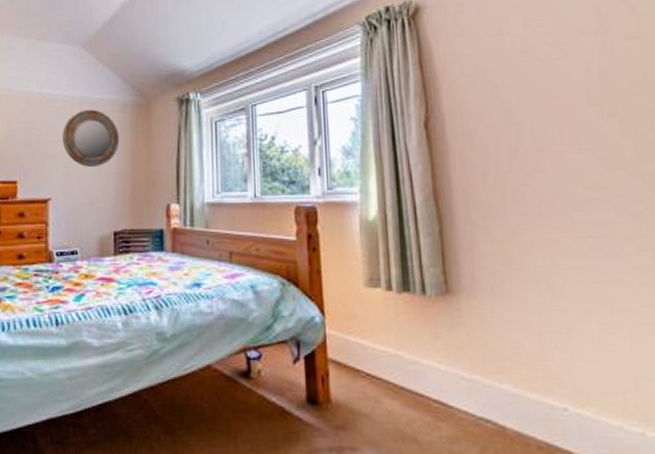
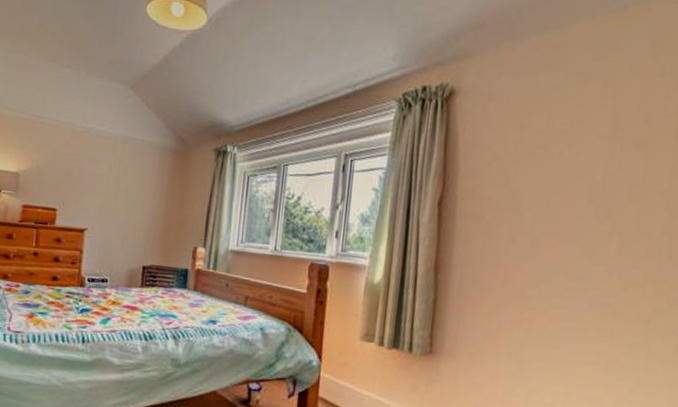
home mirror: present [62,109,119,168] -> none [102,149,157,205]

